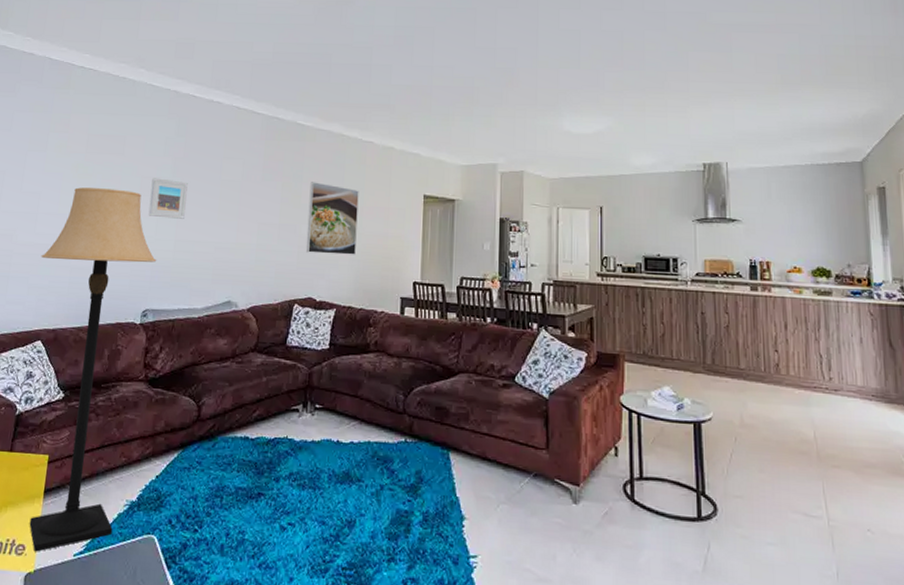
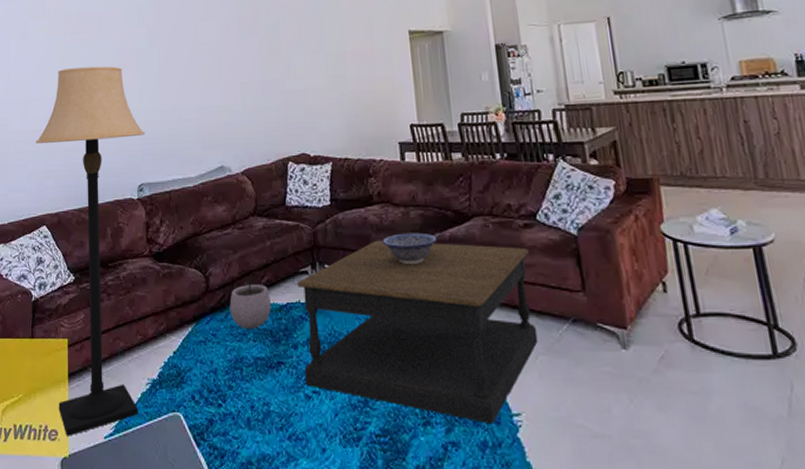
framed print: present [148,178,188,219] -> none [130,49,167,90]
plant pot: none [218,408,260,460] -> present [229,276,271,329]
coffee table: none [282,386,505,564] -> present [297,240,538,425]
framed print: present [306,182,359,255] -> none [288,32,345,107]
decorative bowl: none [373,381,424,412] -> present [383,232,437,264]

